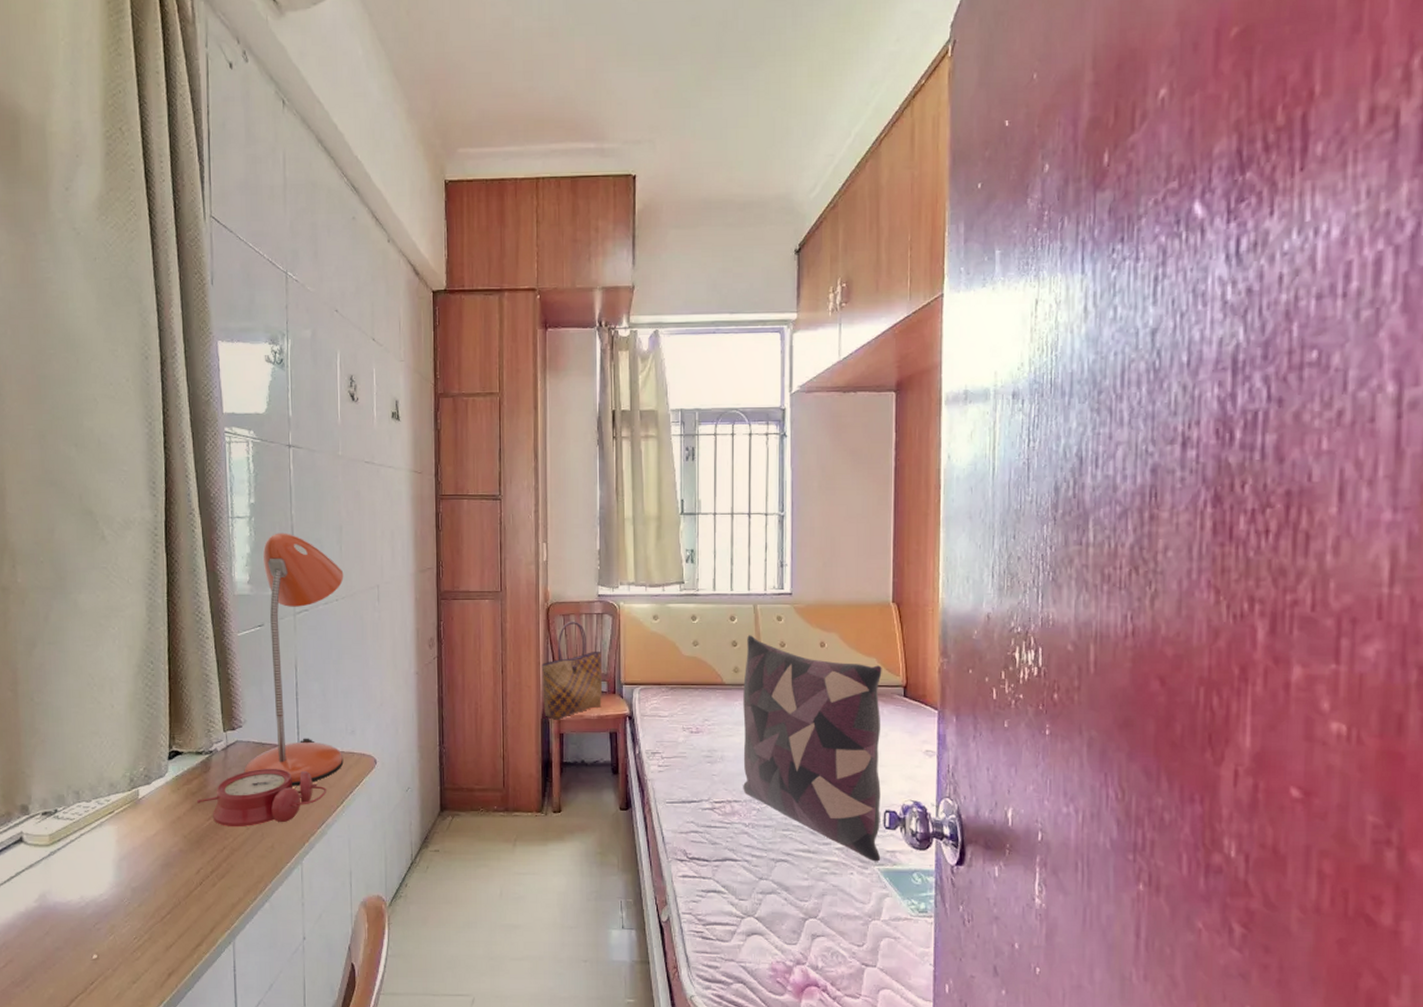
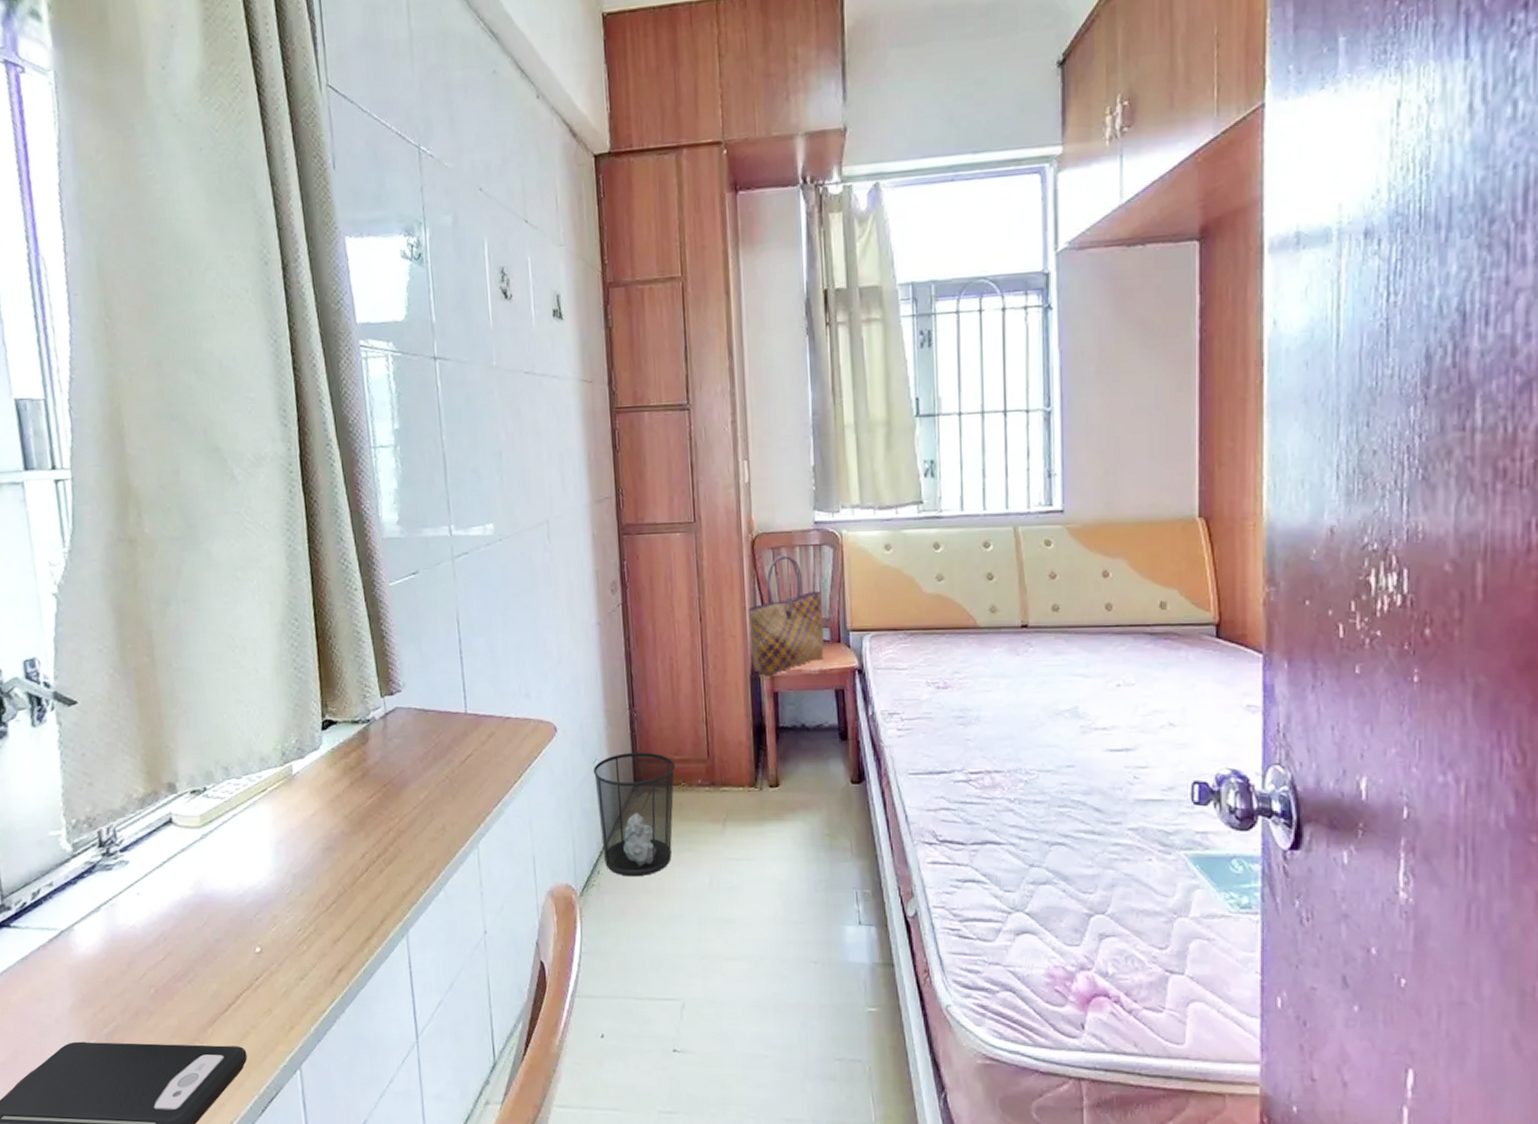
alarm clock: present [197,768,327,827] -> none [356,738,502,806]
desk lamp: present [244,533,344,786] -> none [406,462,519,758]
waste bin: none [405,782,475,889] -> present [592,752,675,877]
pillow: present [743,635,882,862] -> none [1003,565,1188,845]

